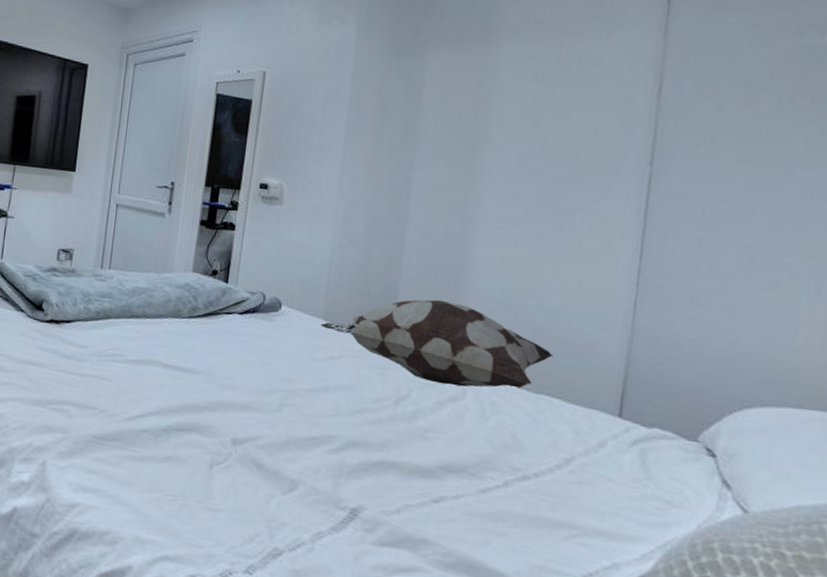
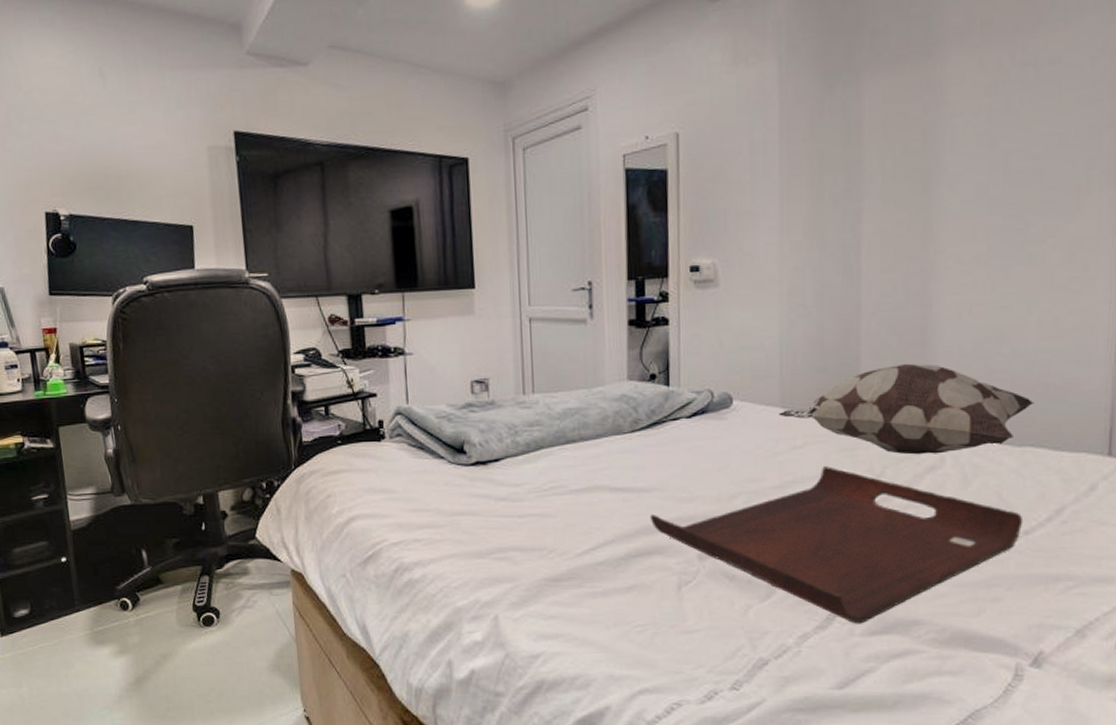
serving tray: none [193,379,535,533] -> present [649,466,1024,624]

